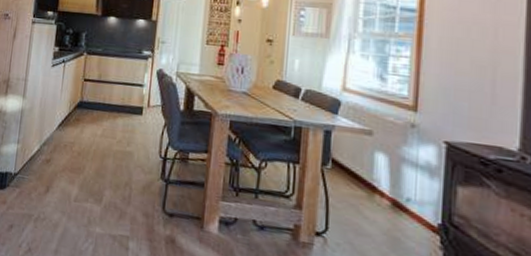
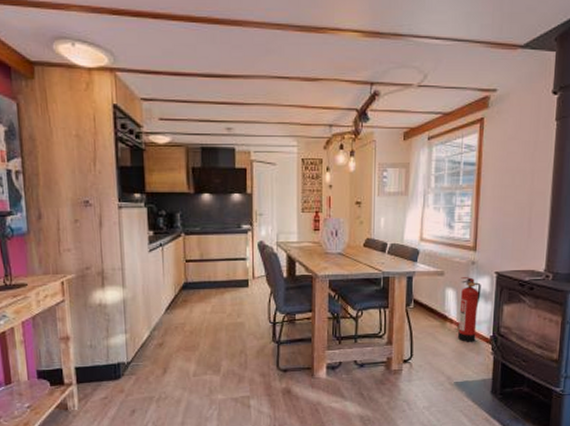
fire extinguisher: none [391,141,424,228] -> present [458,277,481,342]

